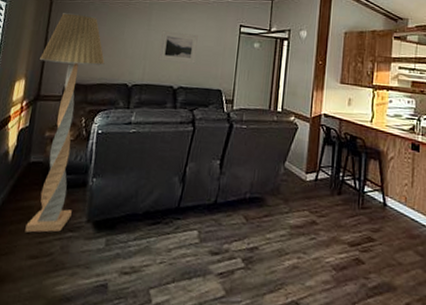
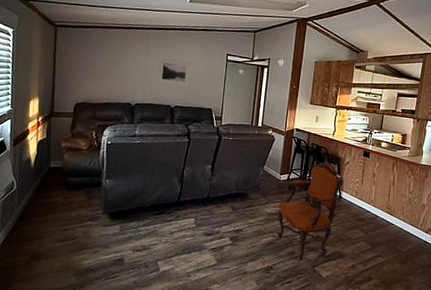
floor lamp: present [25,13,105,233] -> none [50,40,110,222]
armchair: none [303,156,388,294] -> present [277,161,343,261]

